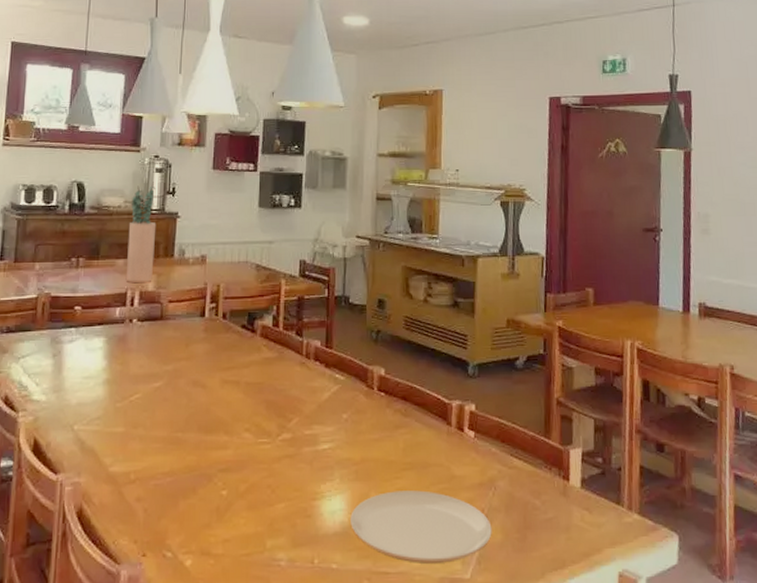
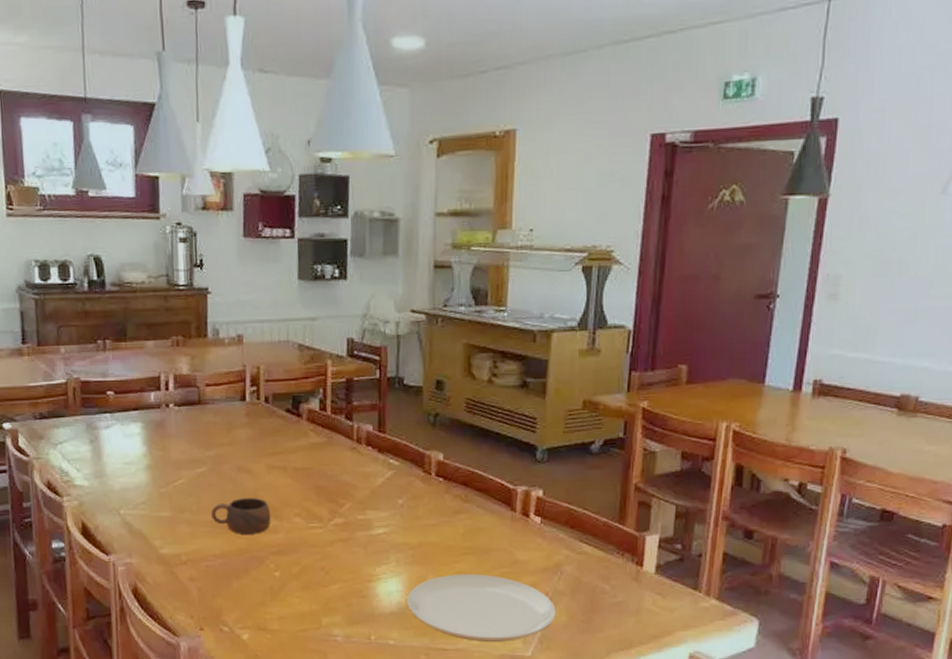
vase: present [125,182,156,284] -> none [155,253,187,367]
cup: none [164,413,222,451] -> present [211,498,272,534]

